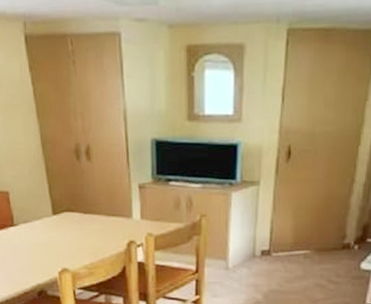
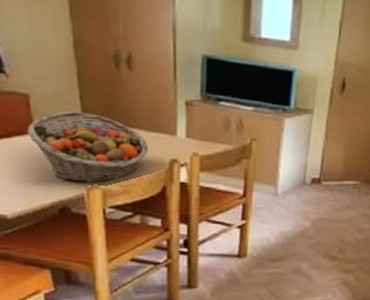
fruit basket: none [9,203,109,267] -> present [27,111,149,183]

